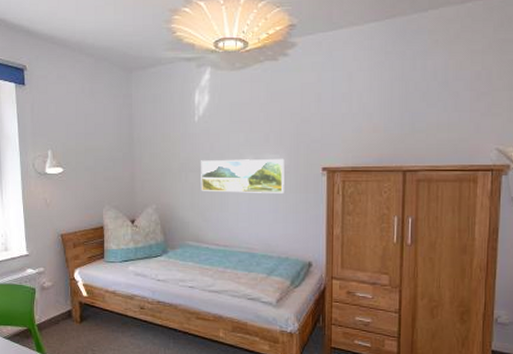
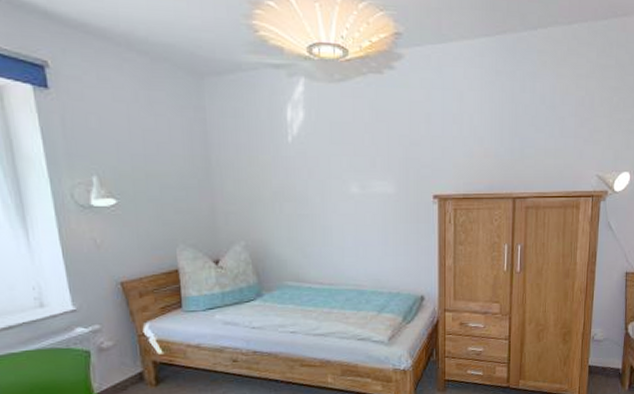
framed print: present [201,158,285,193] -> none [298,185,394,225]

